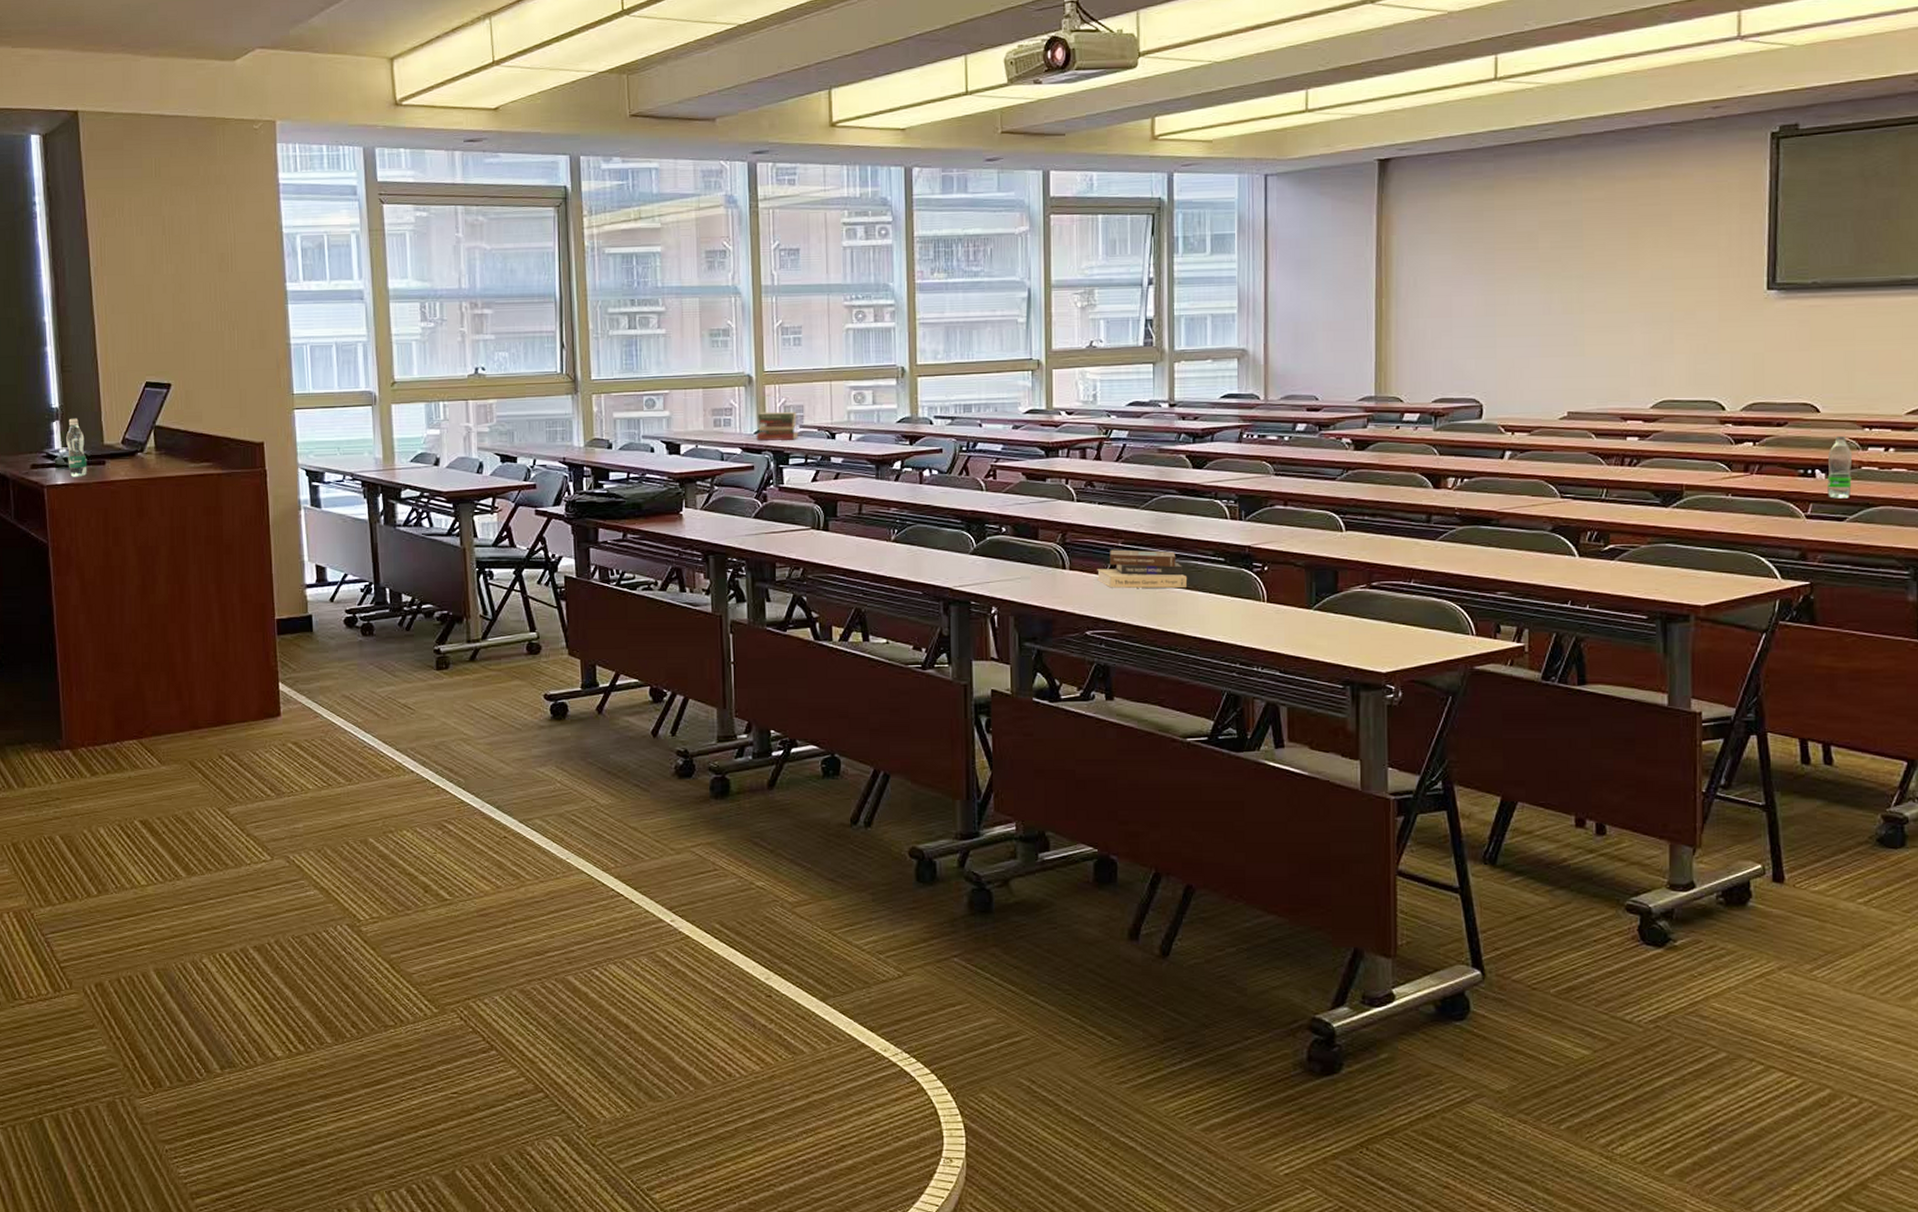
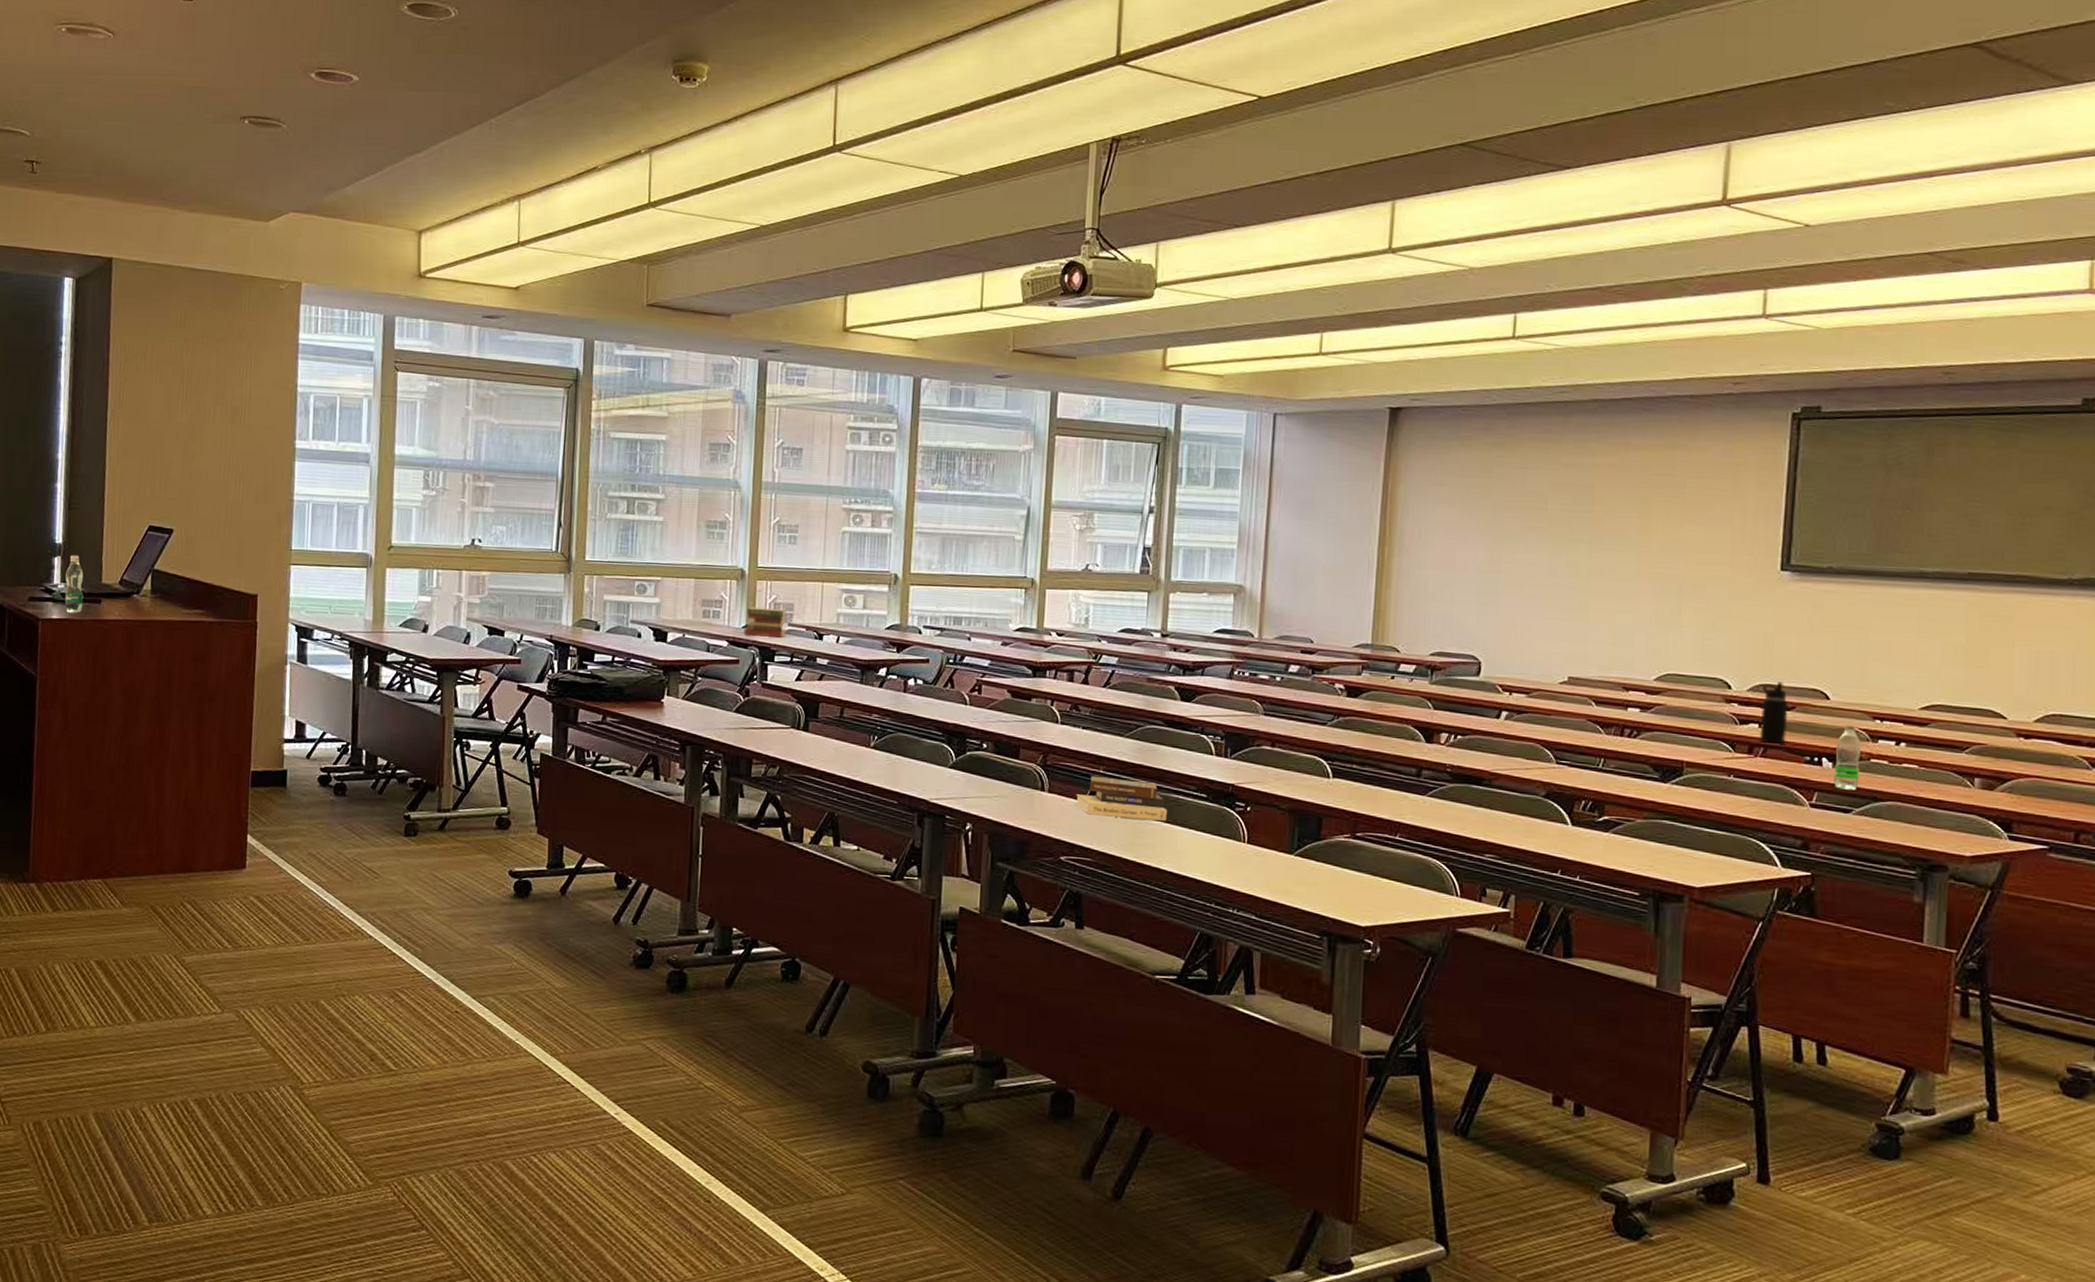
water bottle: none [1754,399,1781,461] -> present [1759,682,1789,744]

